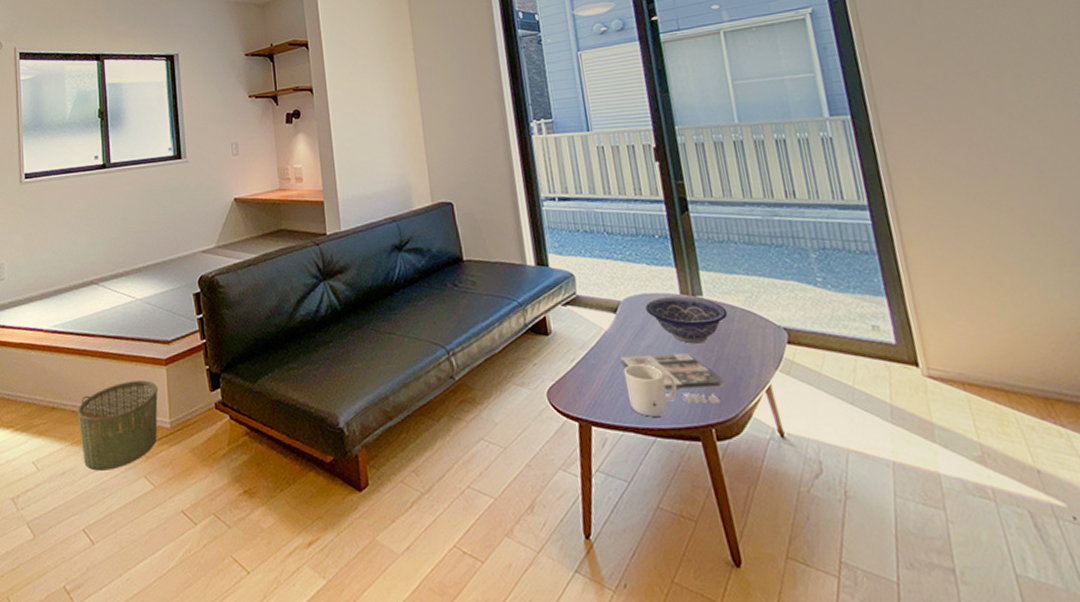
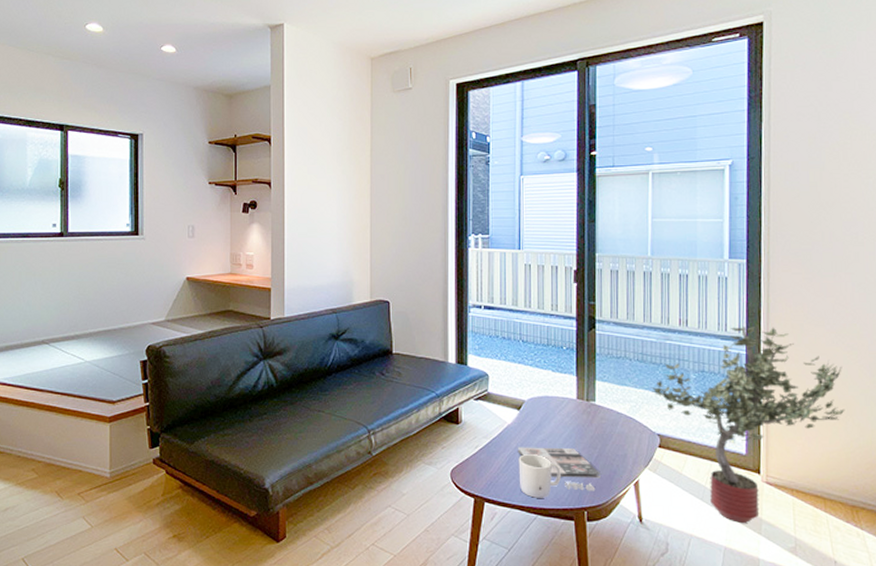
basket: present [78,380,158,471] -> none [23,434,101,510]
decorative bowl: present [645,296,728,344] -> none [546,400,614,441]
potted tree: none [765,189,1009,430] -> present [650,327,845,523]

